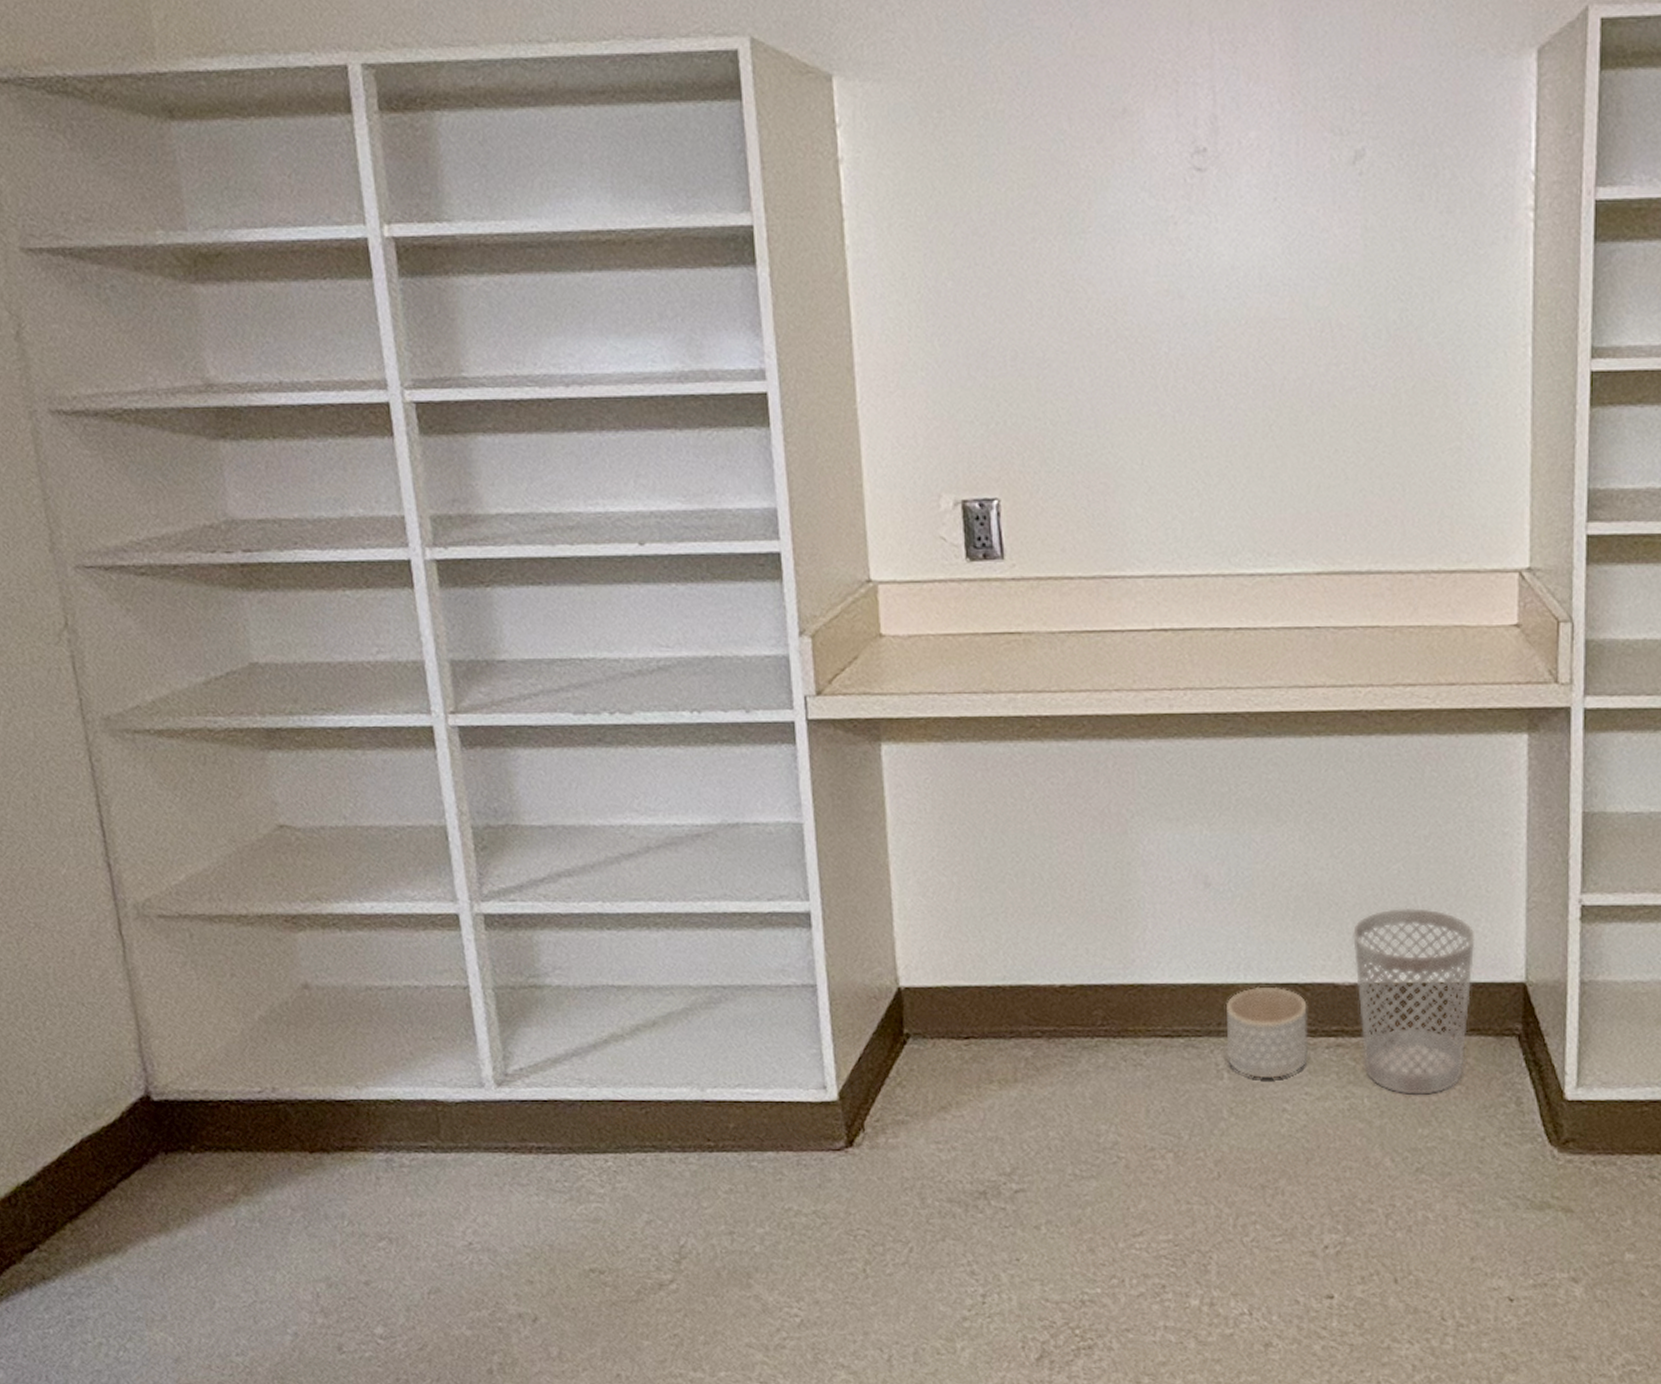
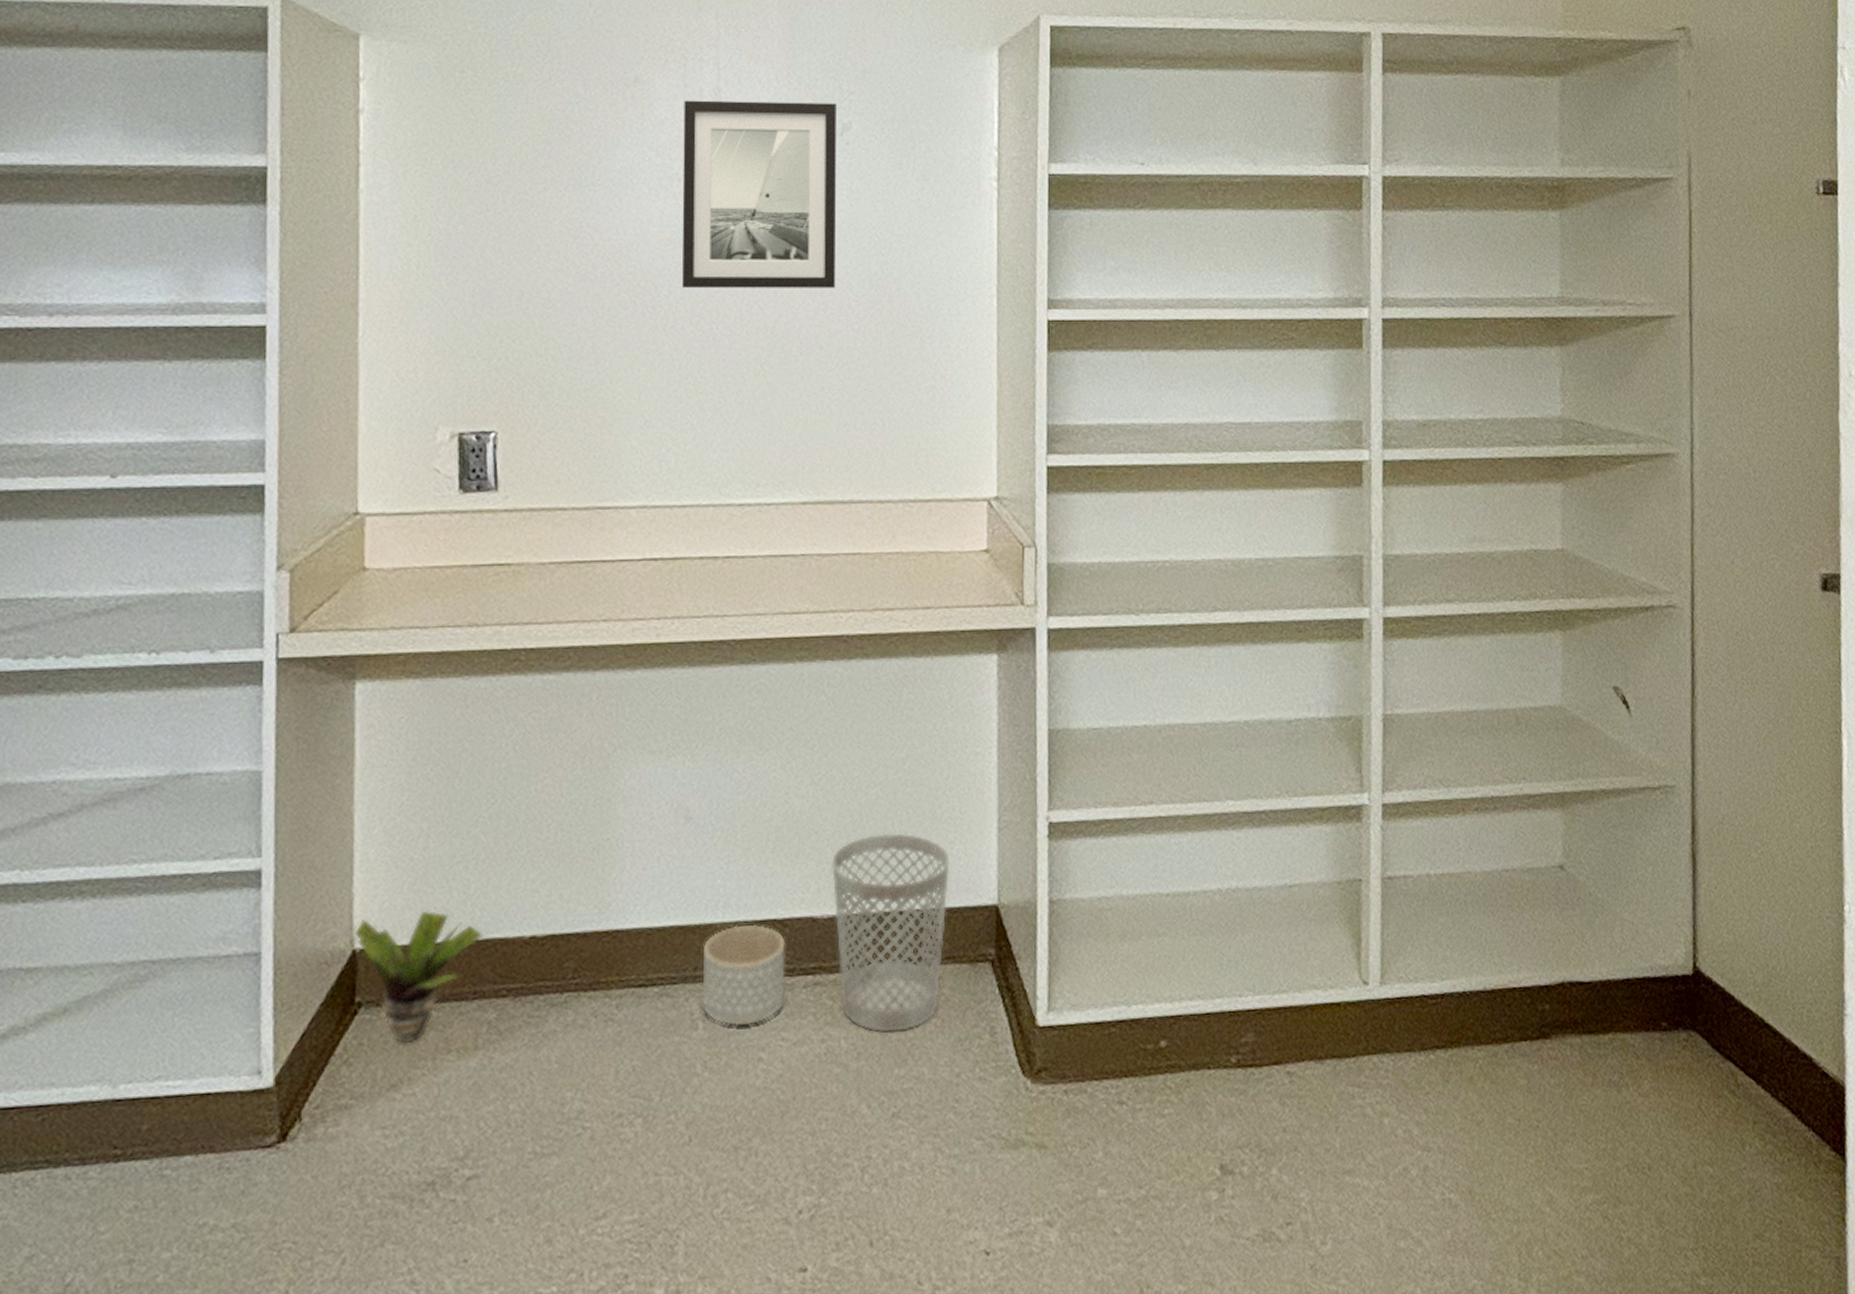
potted plant: none [898,956,1017,1073] -> present [354,910,484,1044]
wall art: none [1177,127,1348,343] -> present [682,100,836,288]

